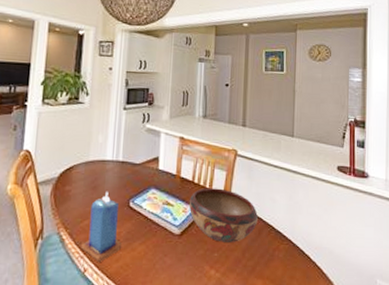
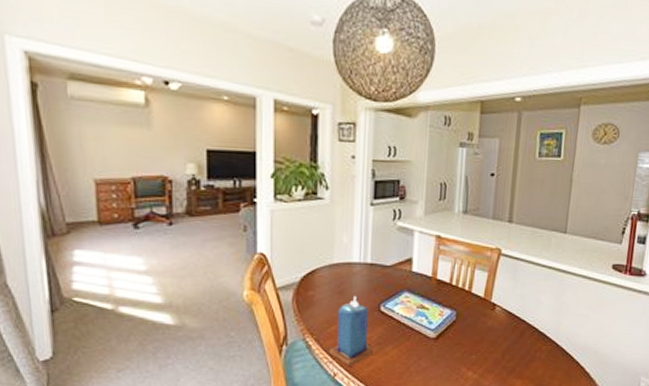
decorative bowl: present [188,188,258,242] -> none [445,290,521,345]

